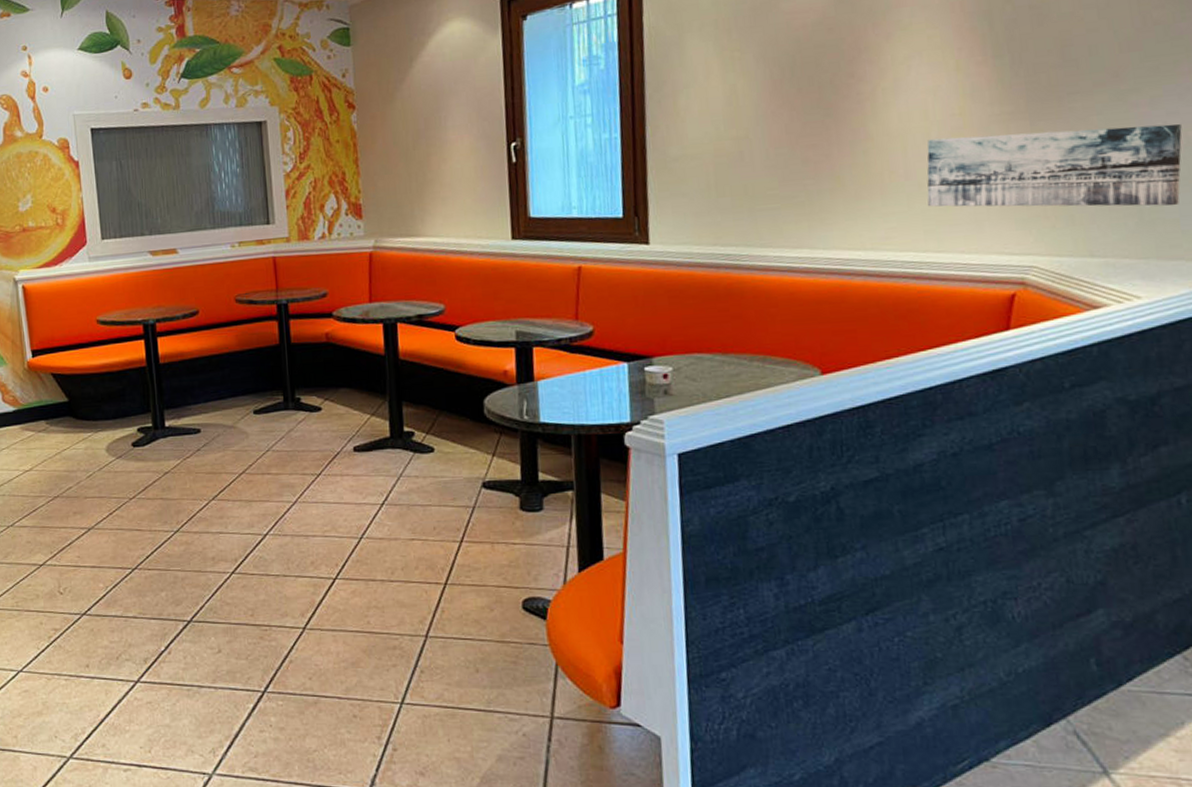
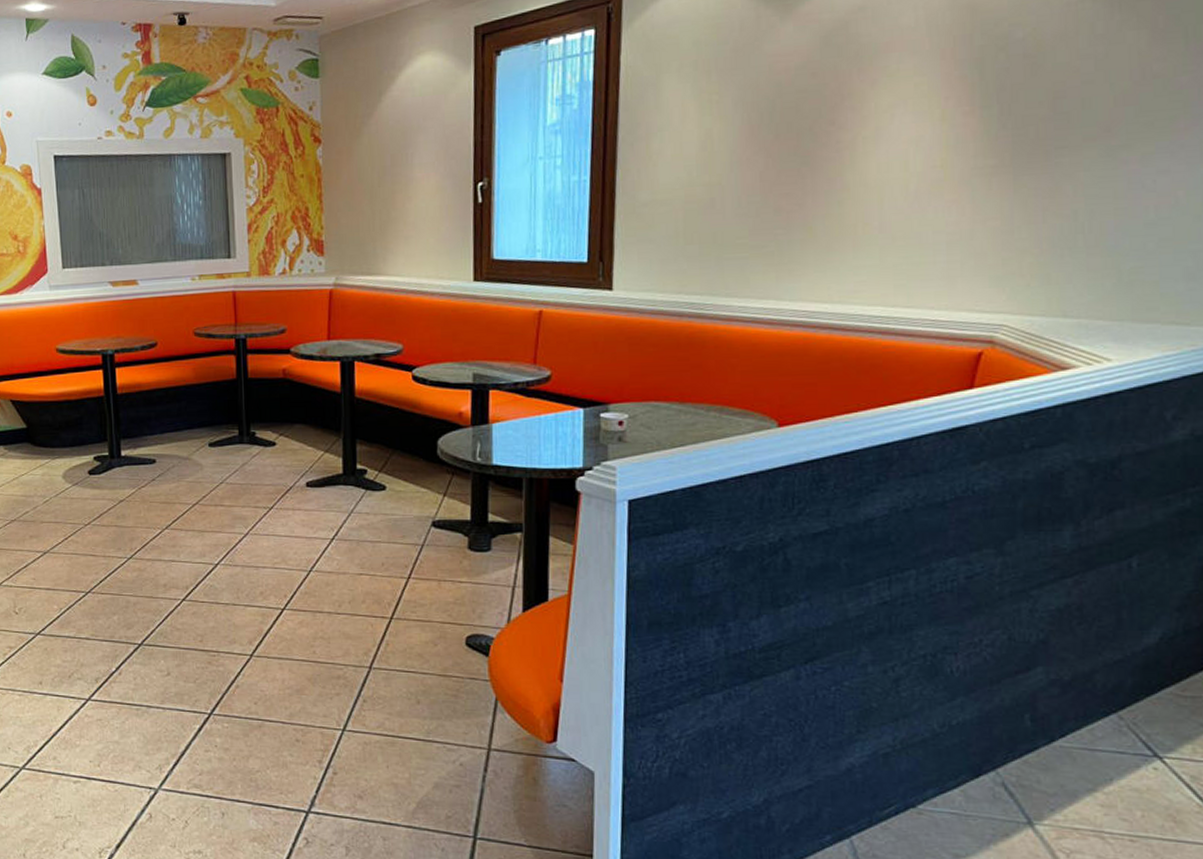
wall art: present [927,123,1182,207] -> none [899,182,1171,268]

